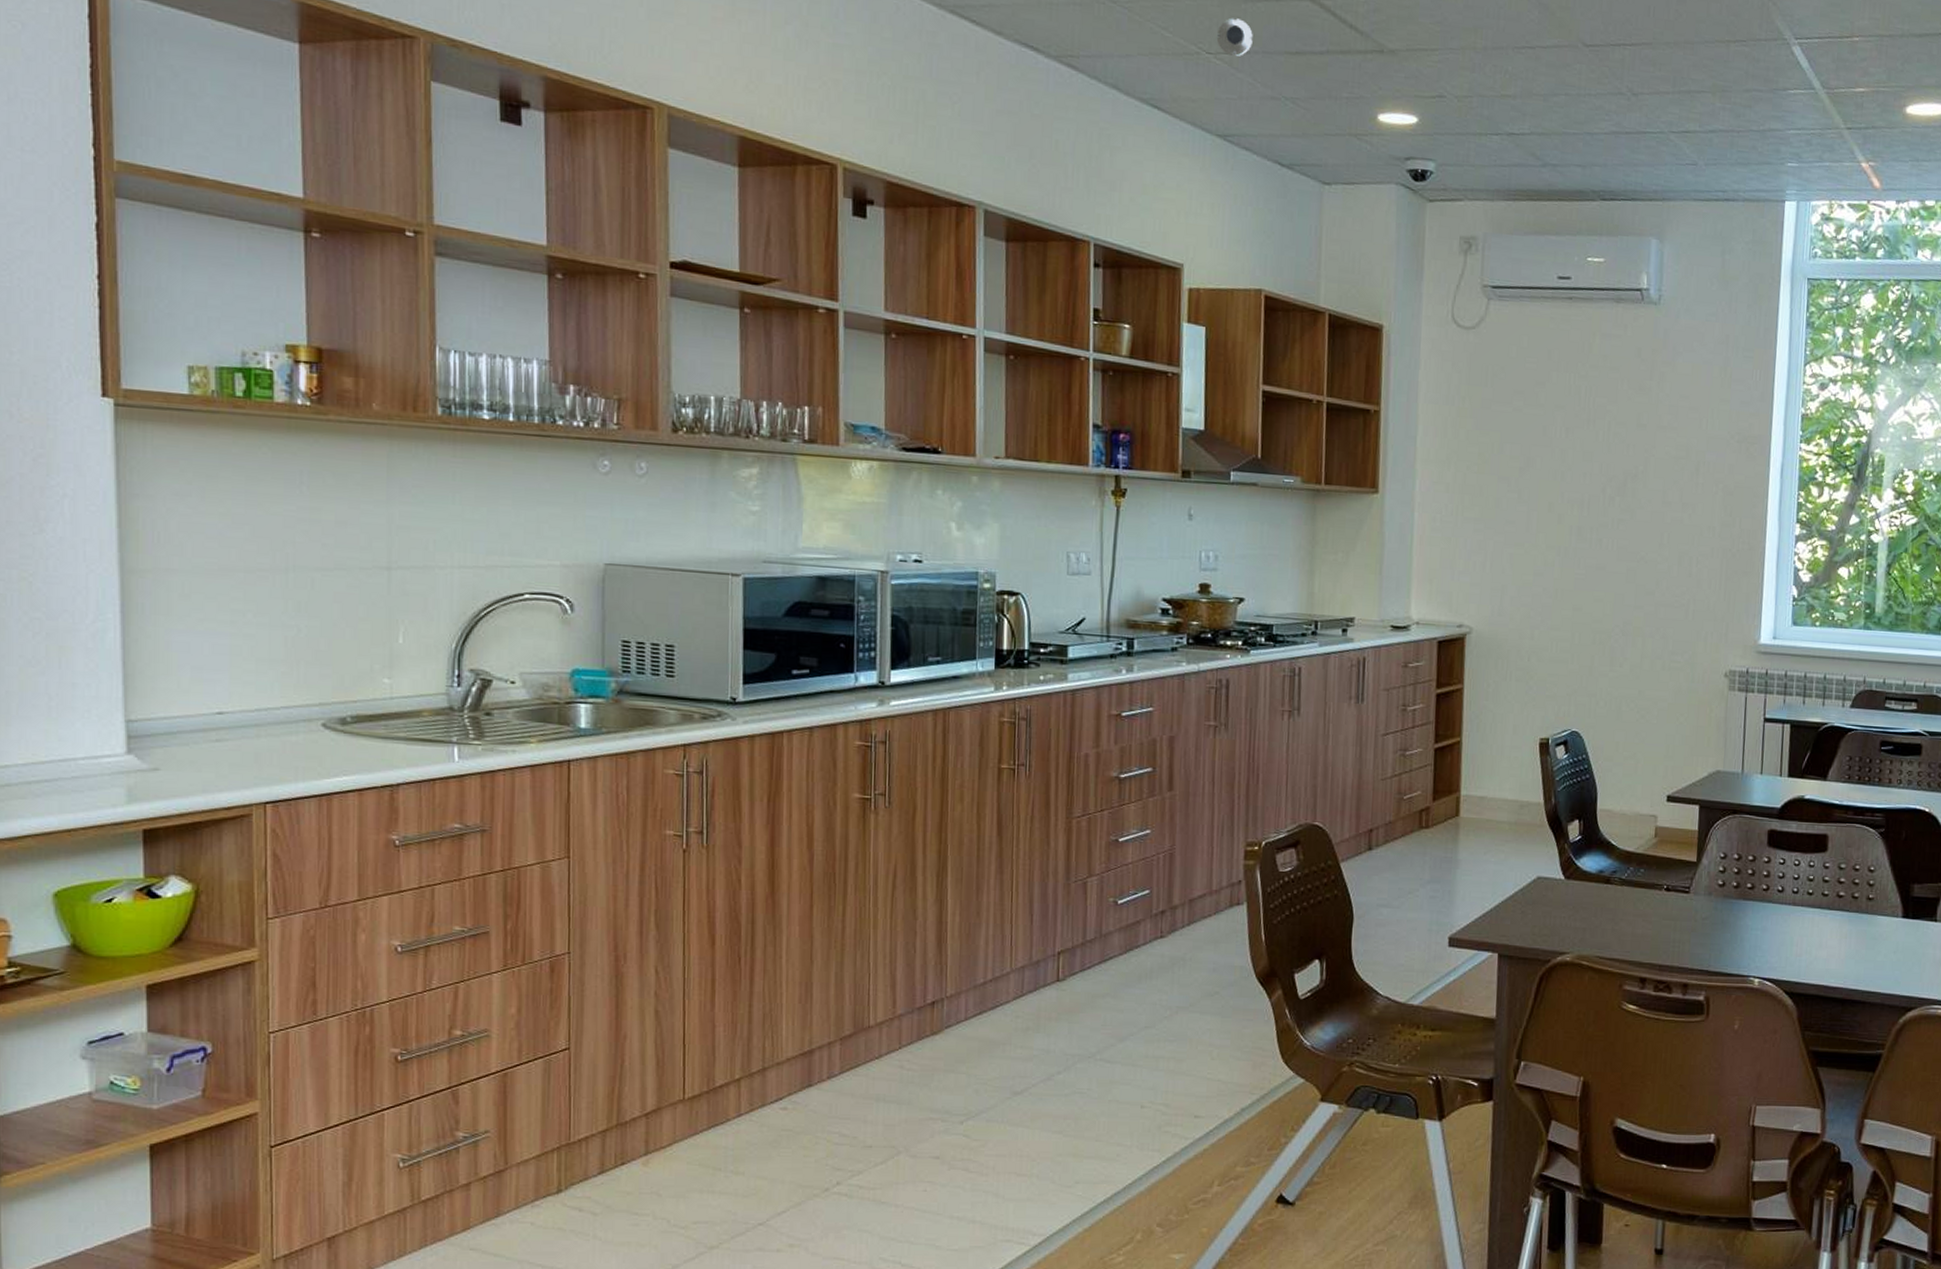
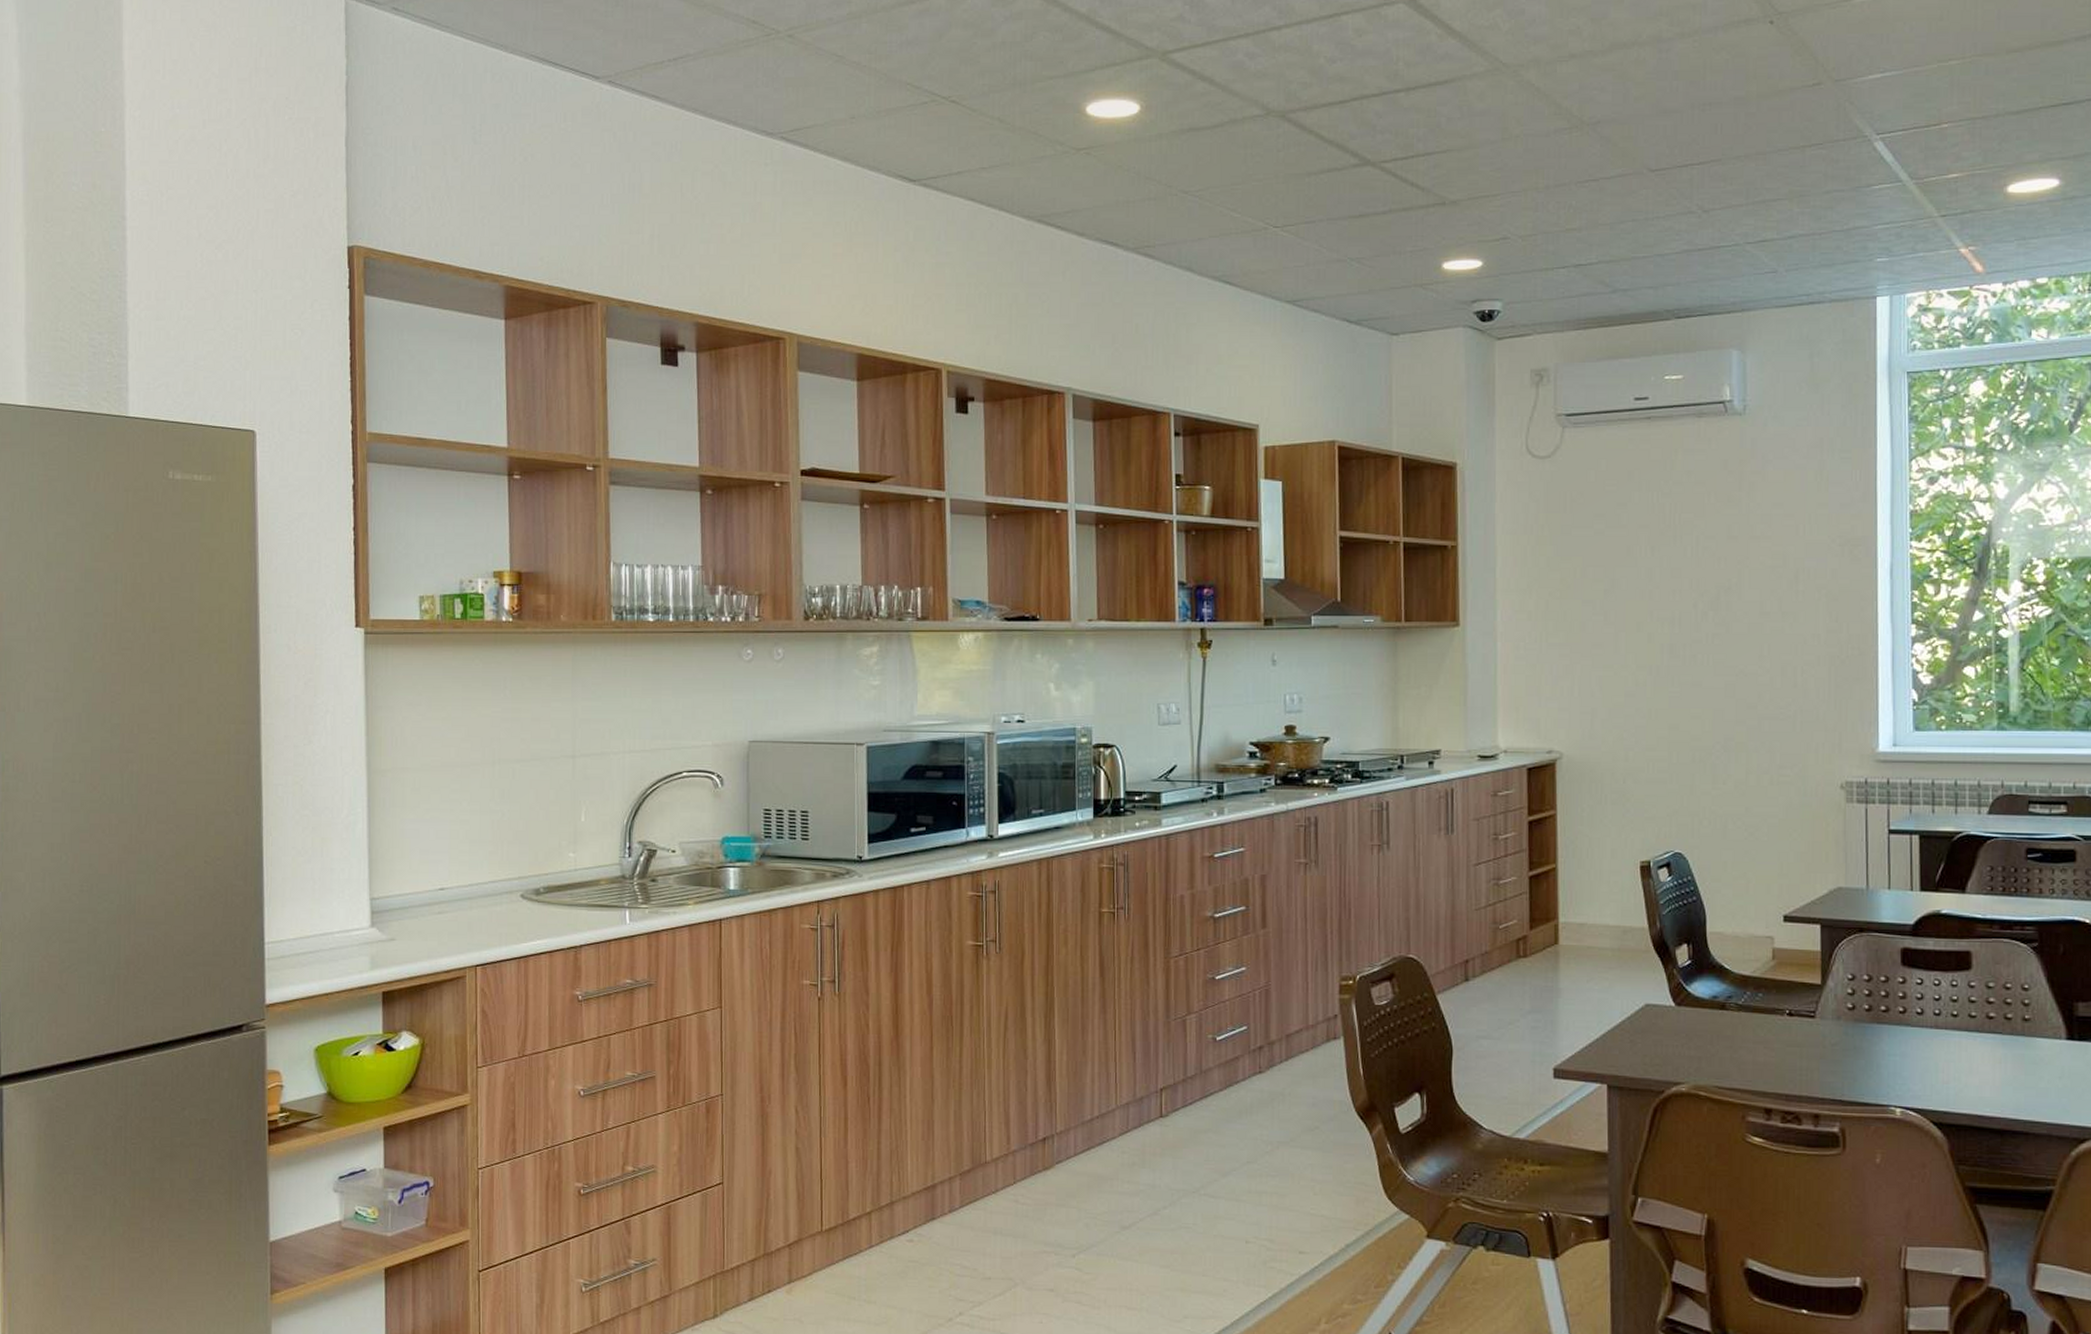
smoke detector: present [1216,18,1253,56] -> none [1282,192,1317,226]

